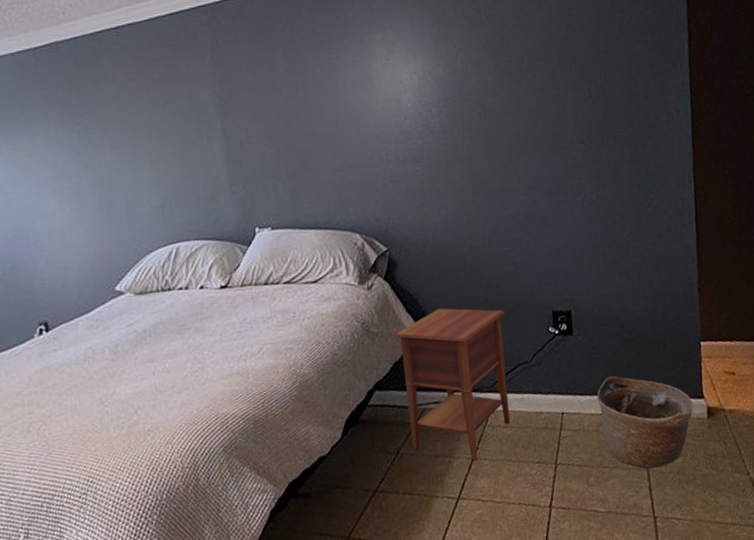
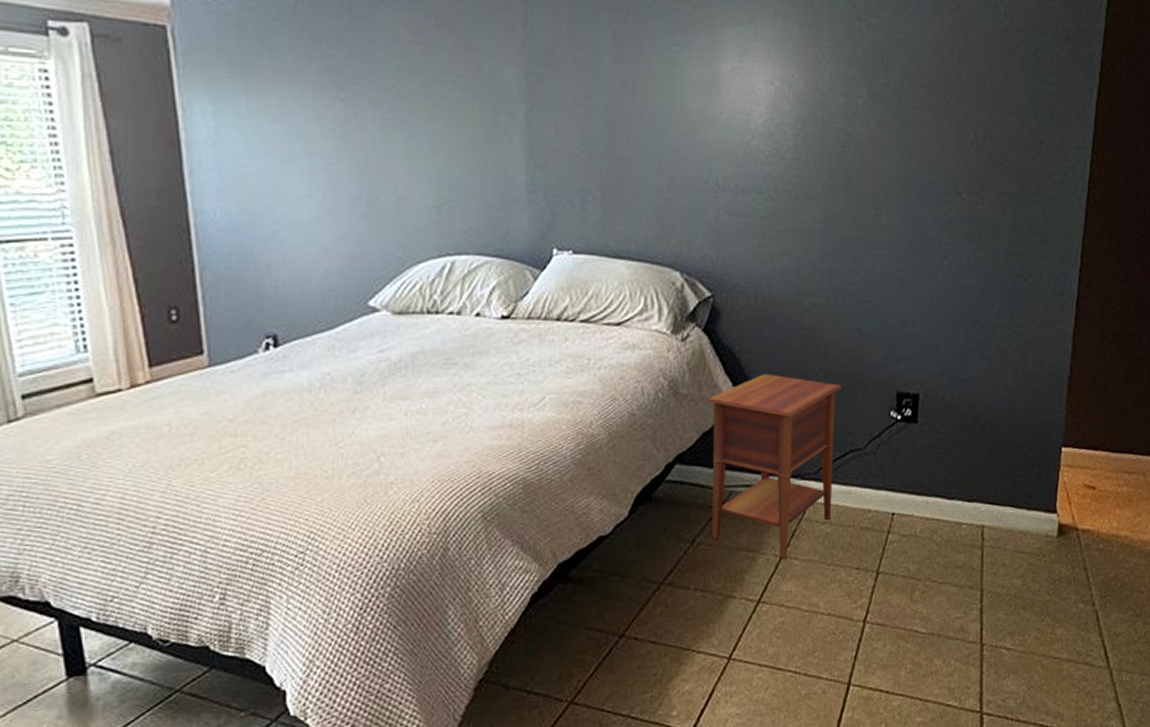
basket: present [596,376,693,469] -> none [934,476,1043,588]

